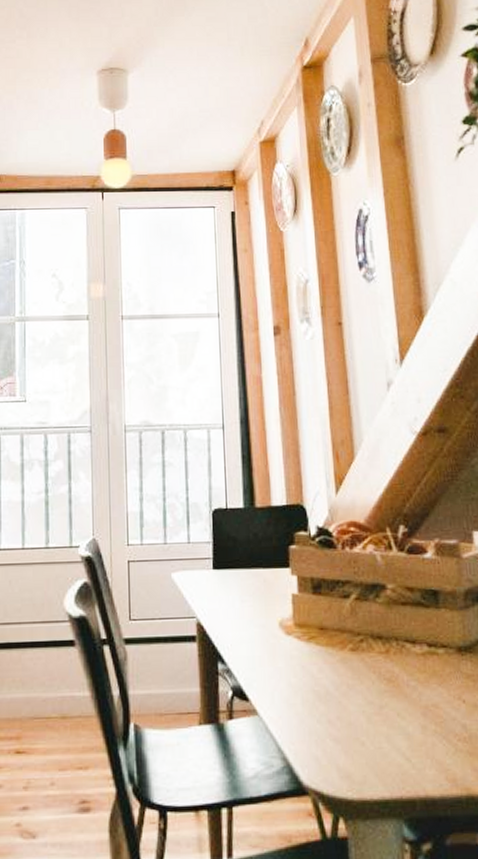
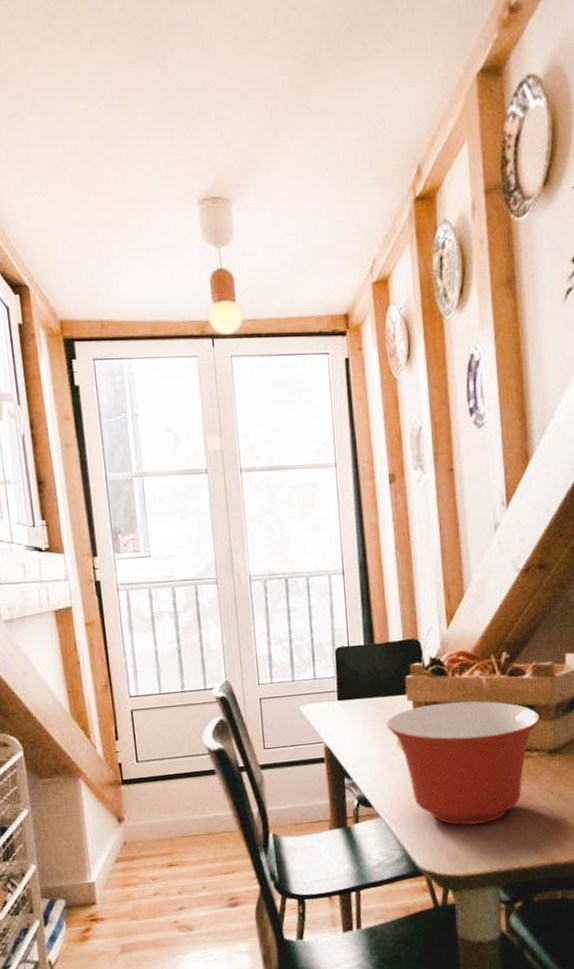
mixing bowl: none [267,580,447,734] -> present [386,701,541,826]

